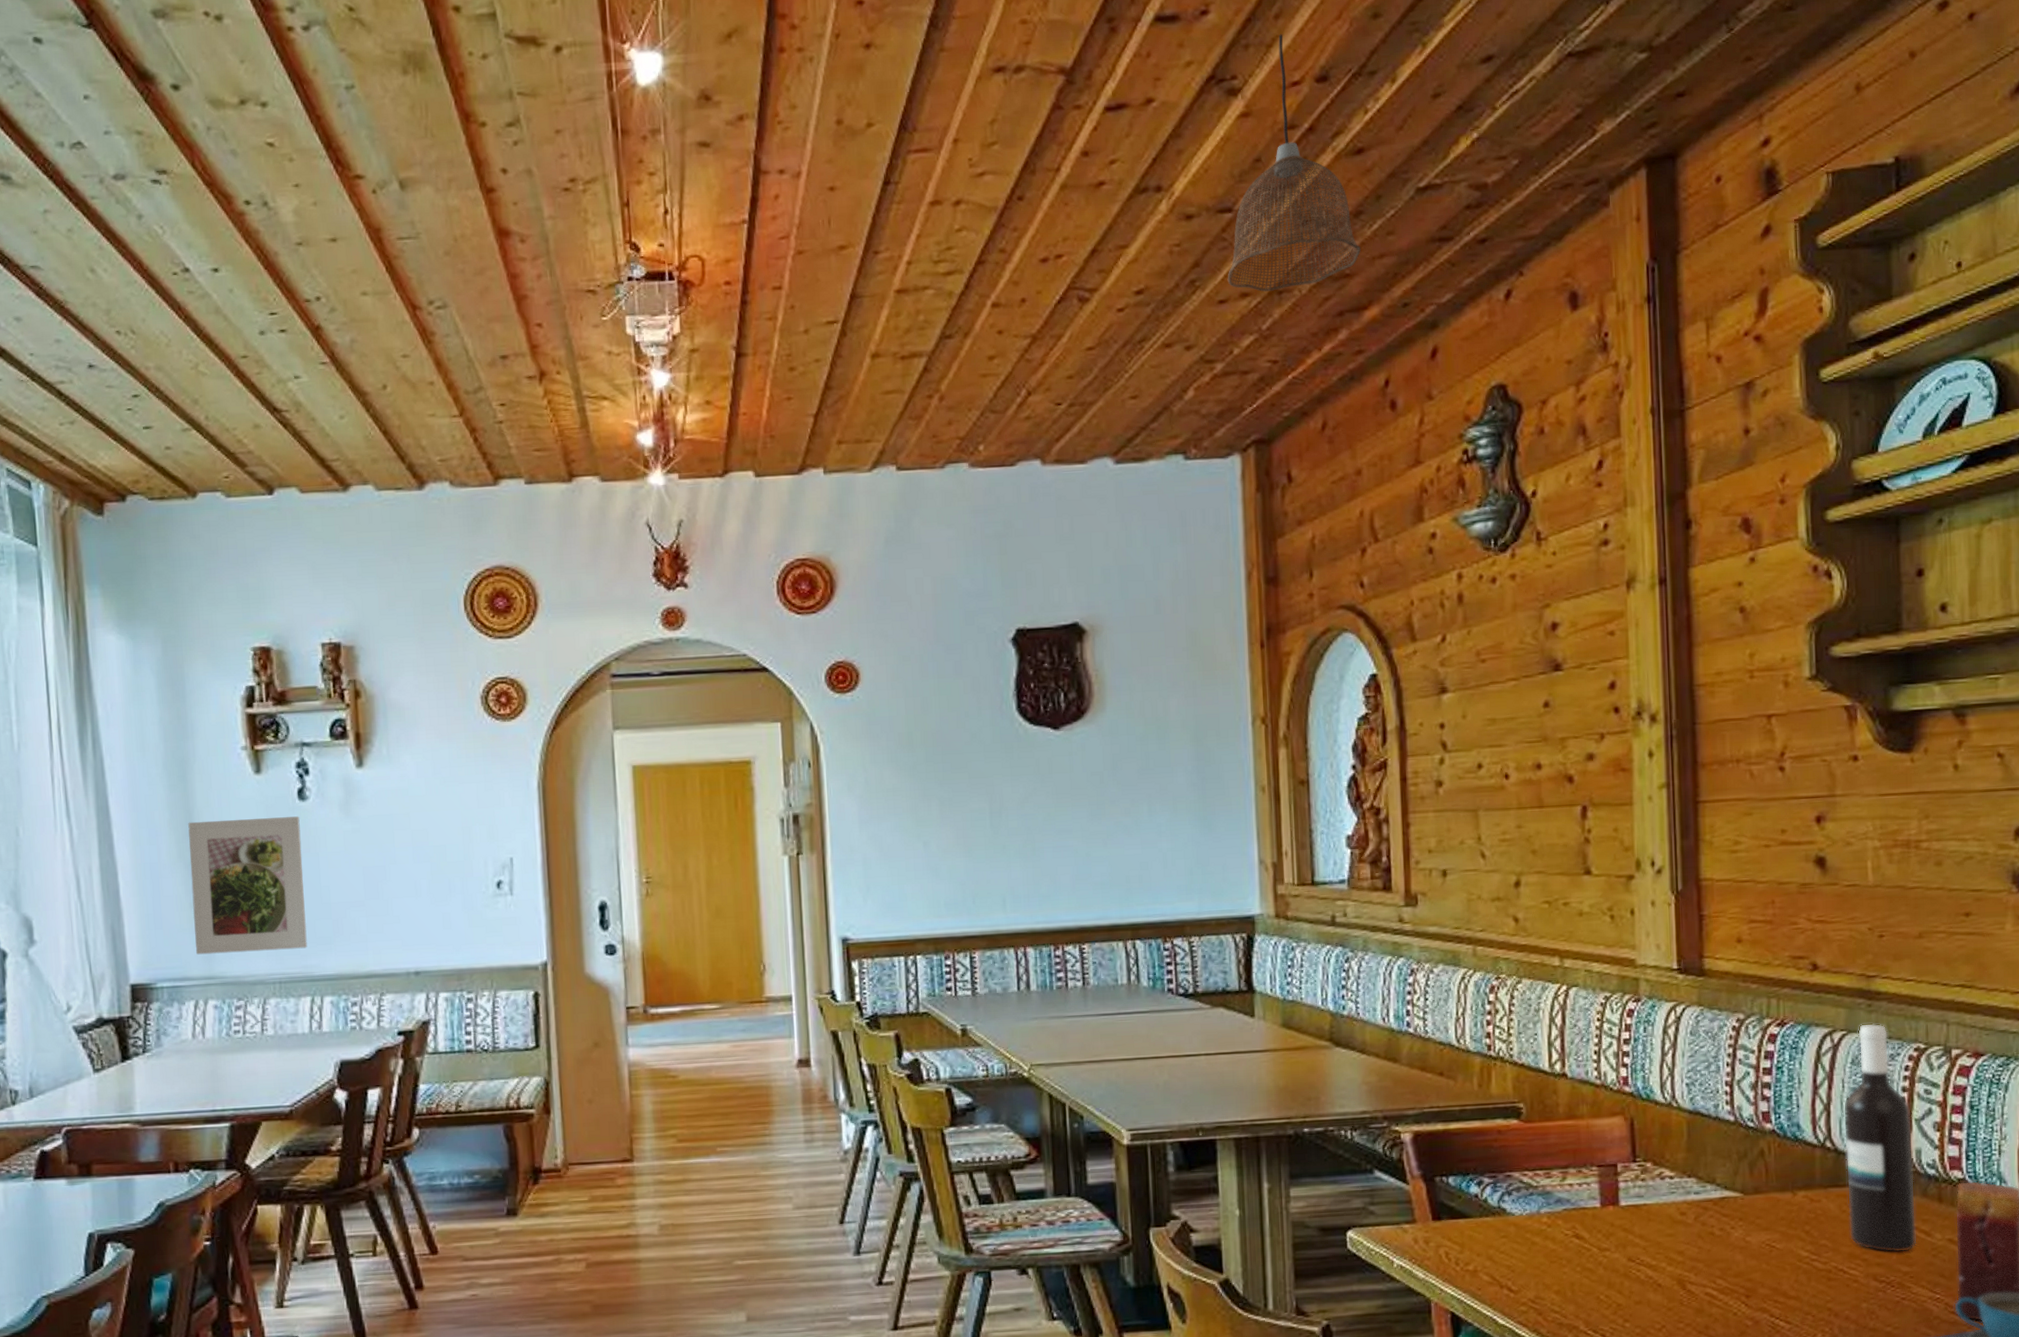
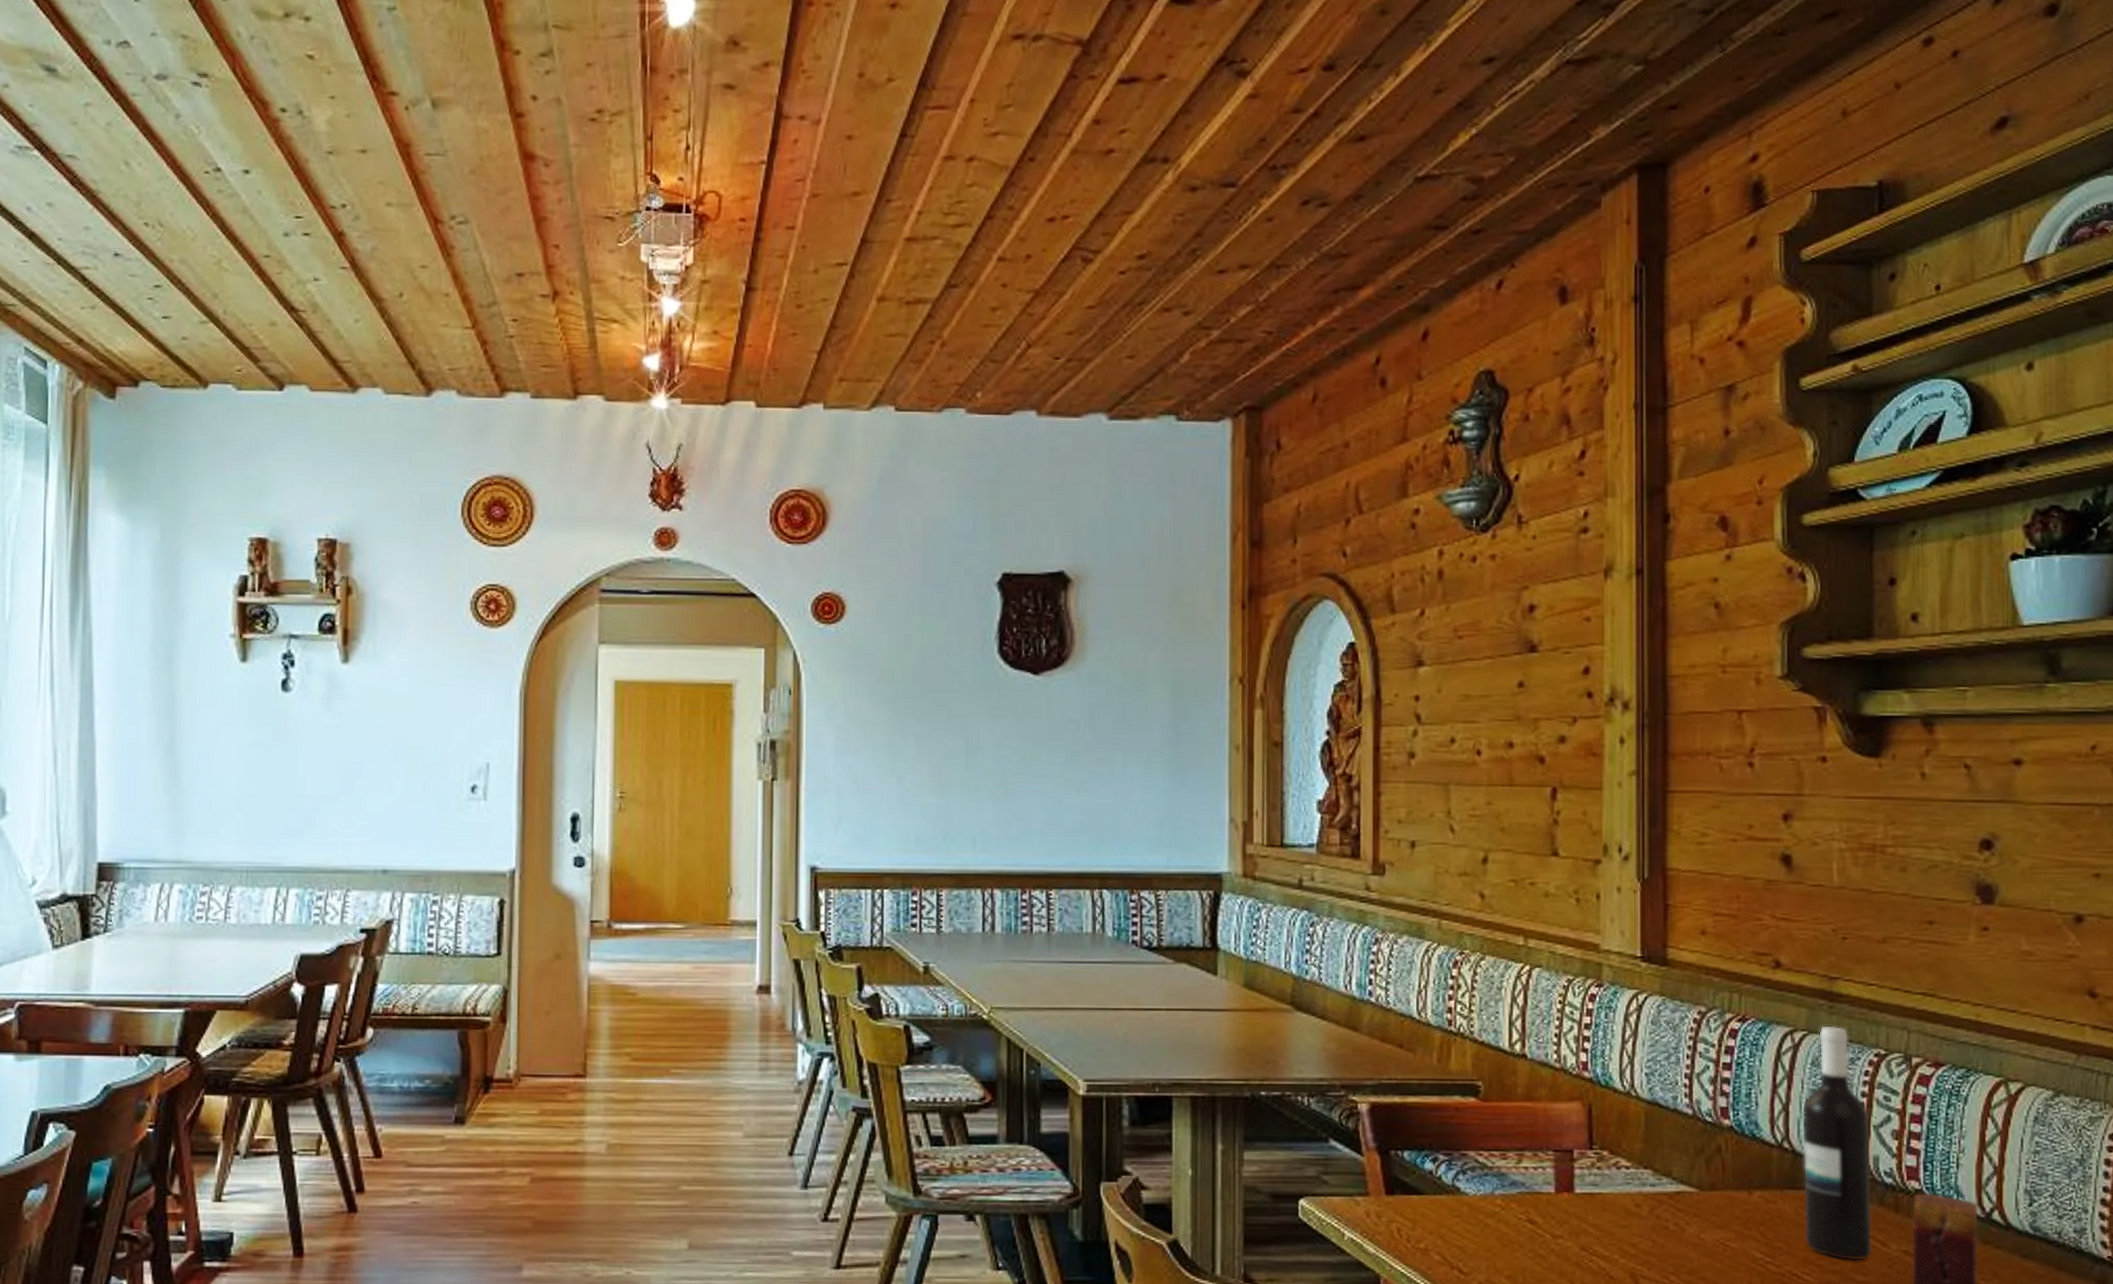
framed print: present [188,816,308,955] -> none [165,705,281,839]
pendant lamp: present [1227,34,1361,292] -> none [1228,23,1358,265]

